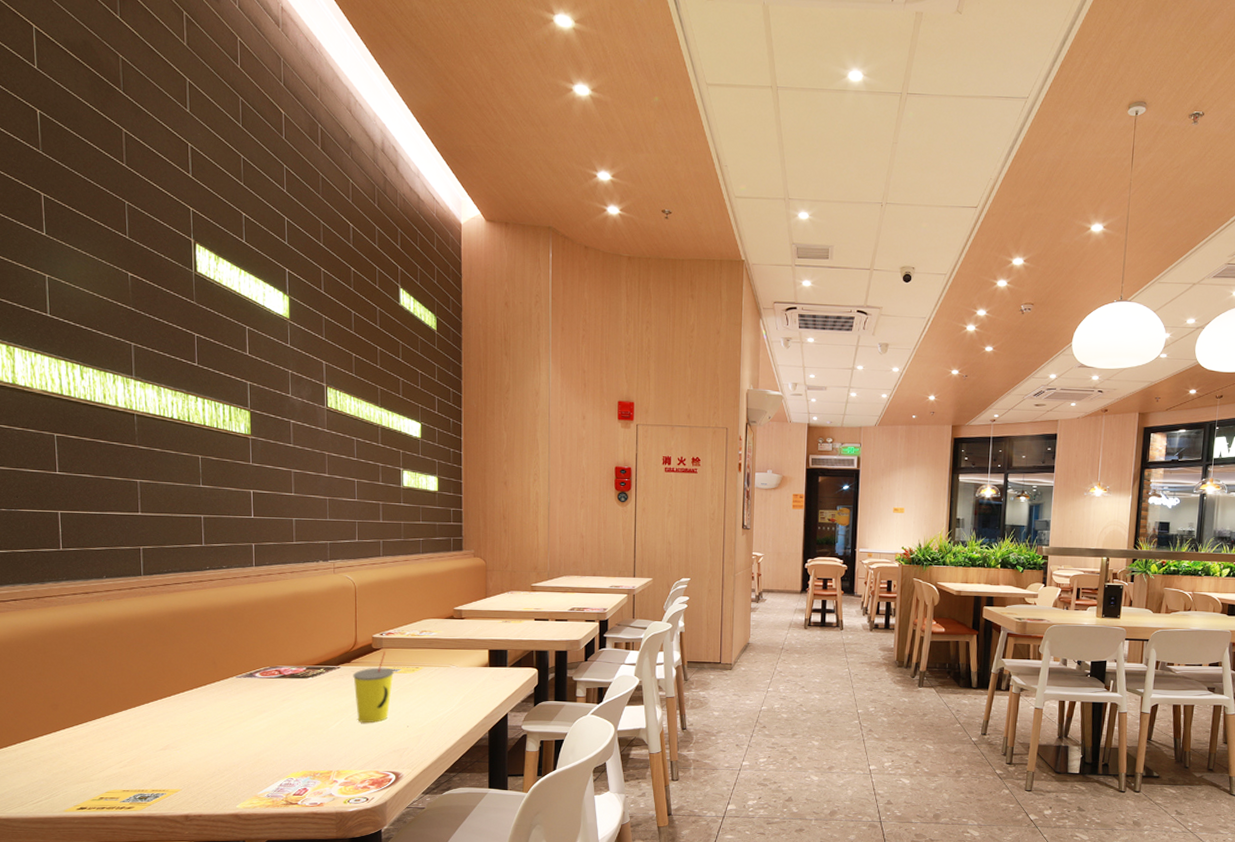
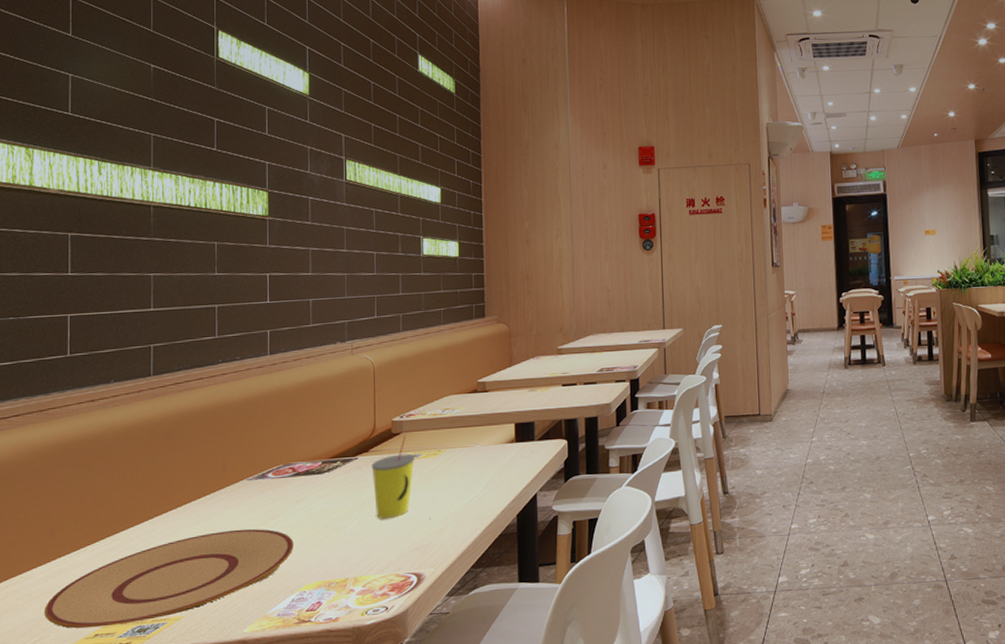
plate: none [52,719,281,792] -> present [45,528,294,629]

